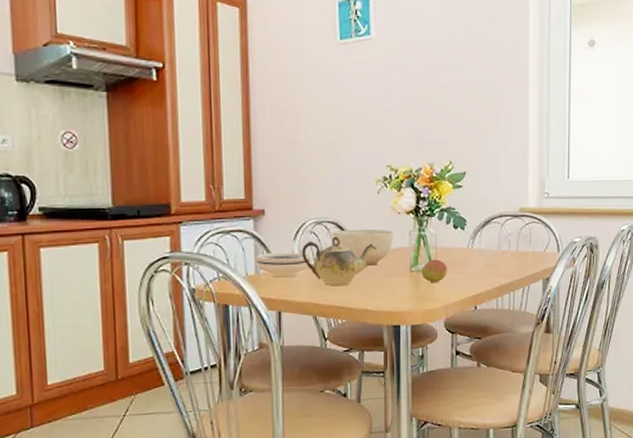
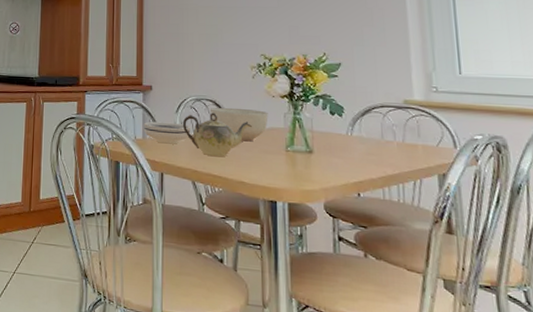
fruit: present [421,259,447,283] -> none [298,141,325,165]

